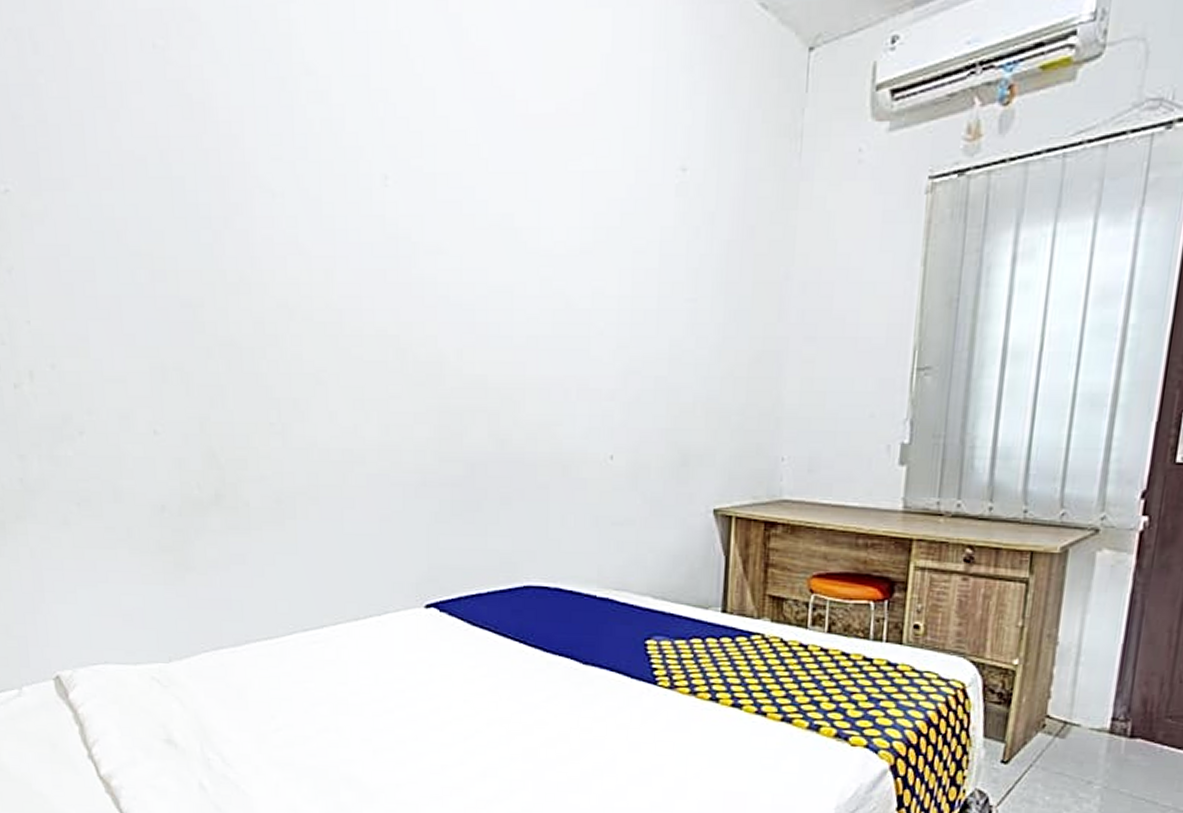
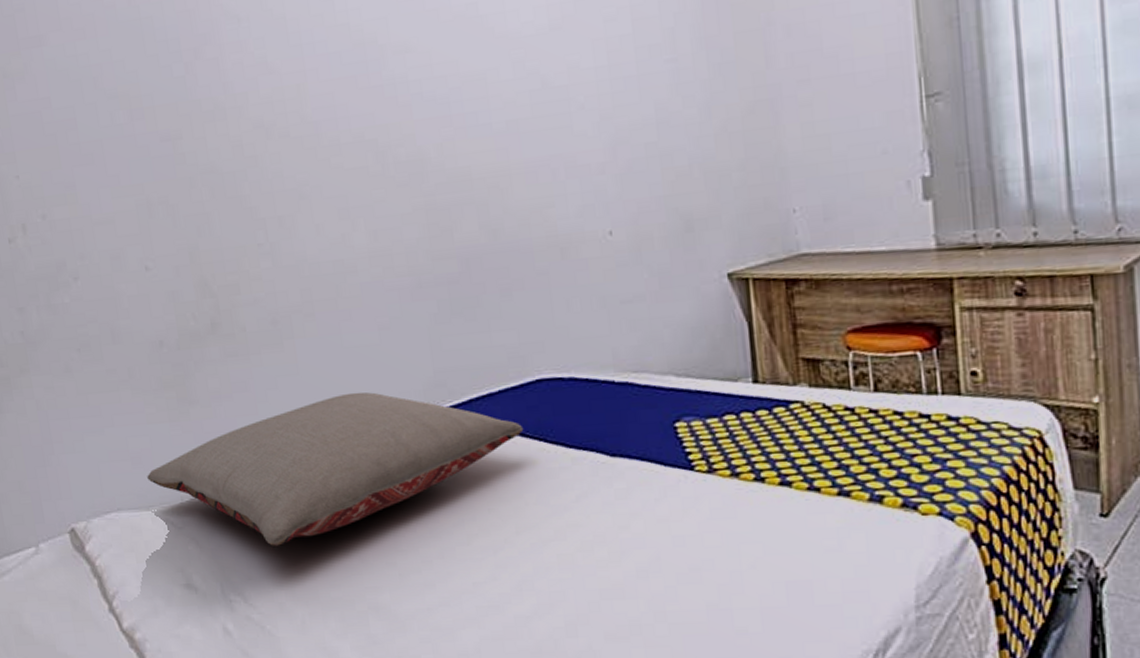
pillow: none [137,577,506,713] -> present [147,392,524,546]

